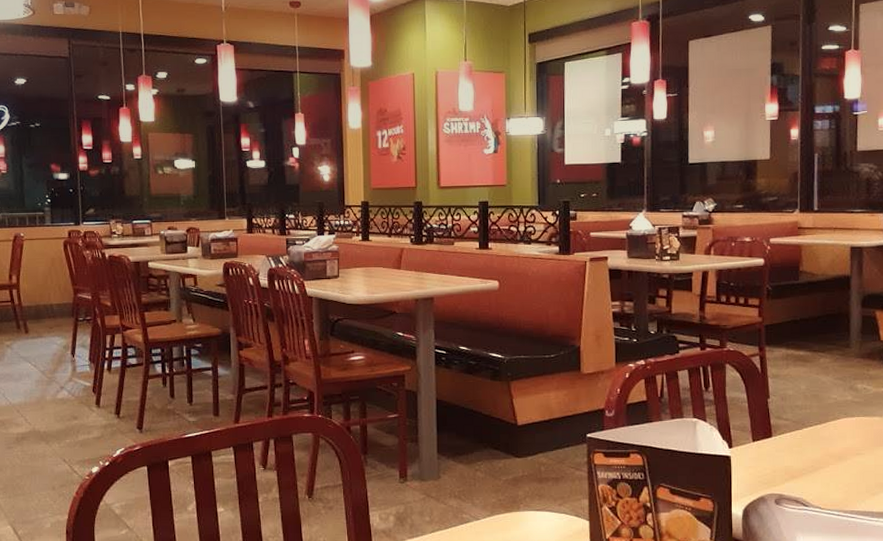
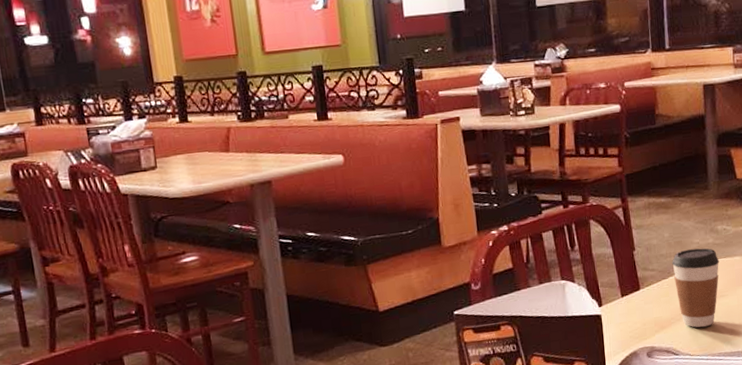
coffee cup: none [807,404,858,483] -> present [672,248,720,328]

